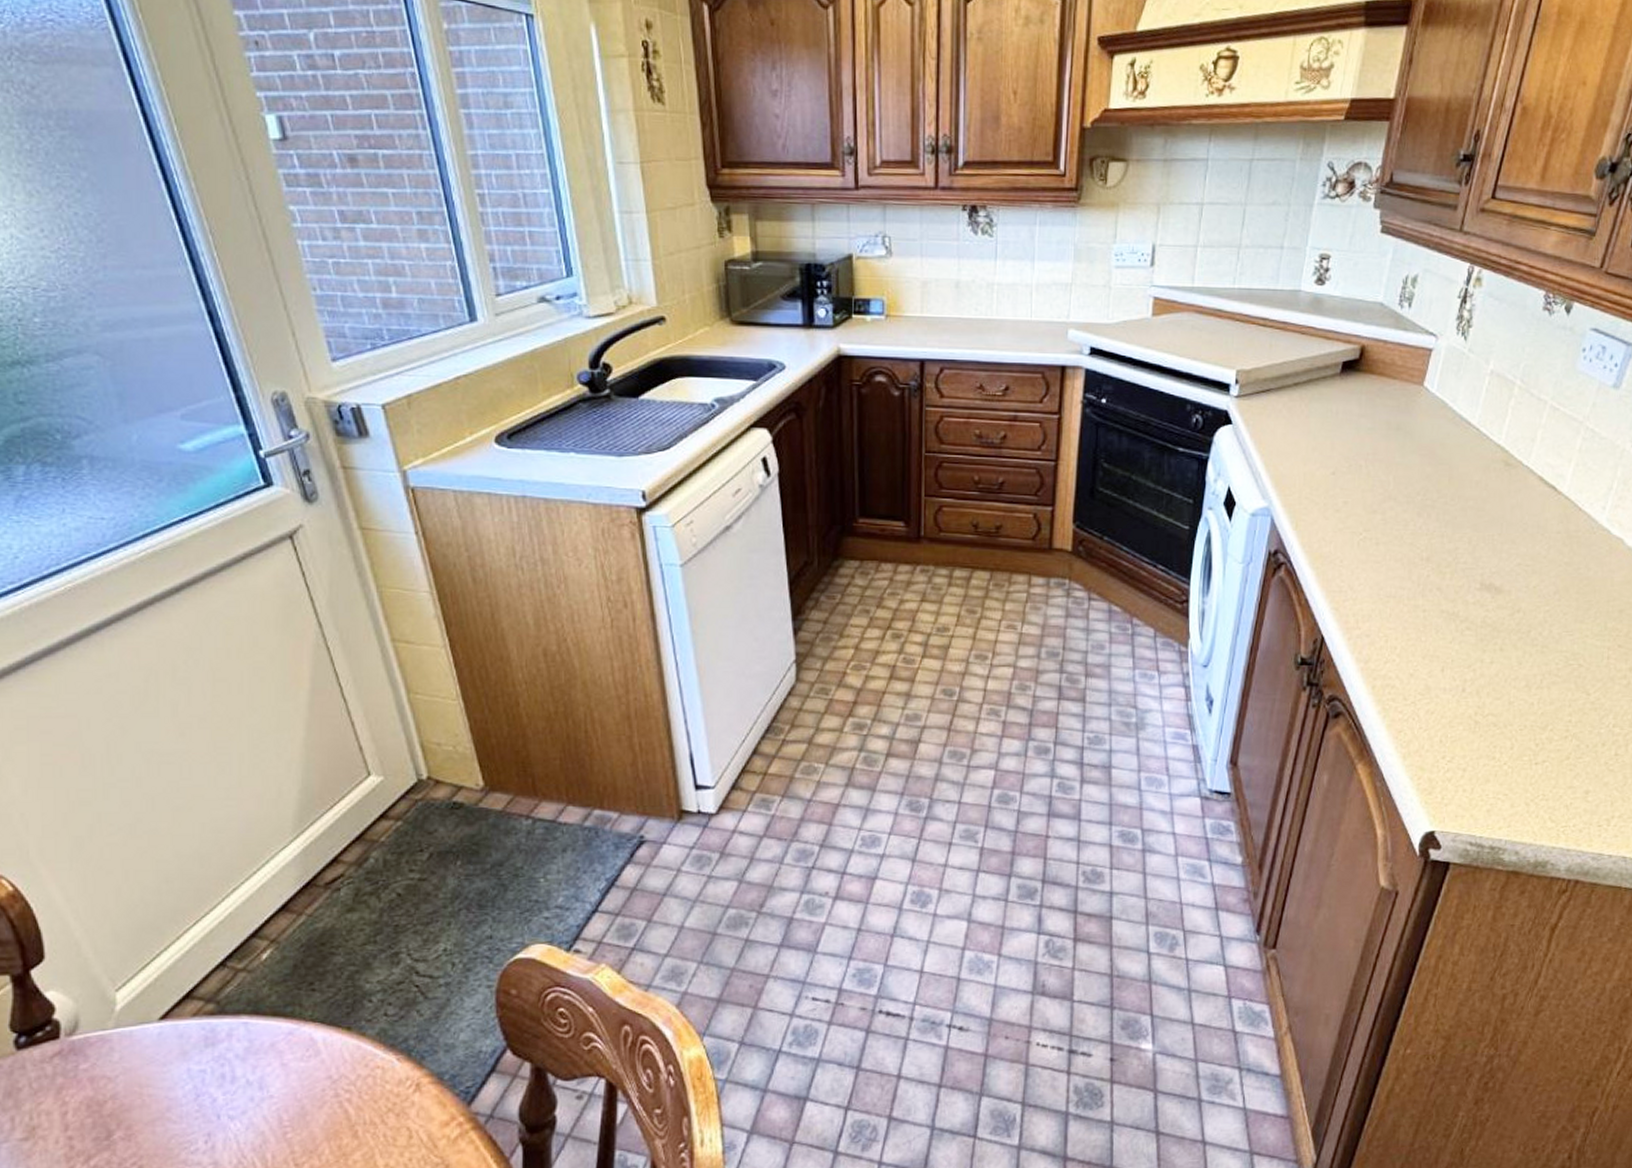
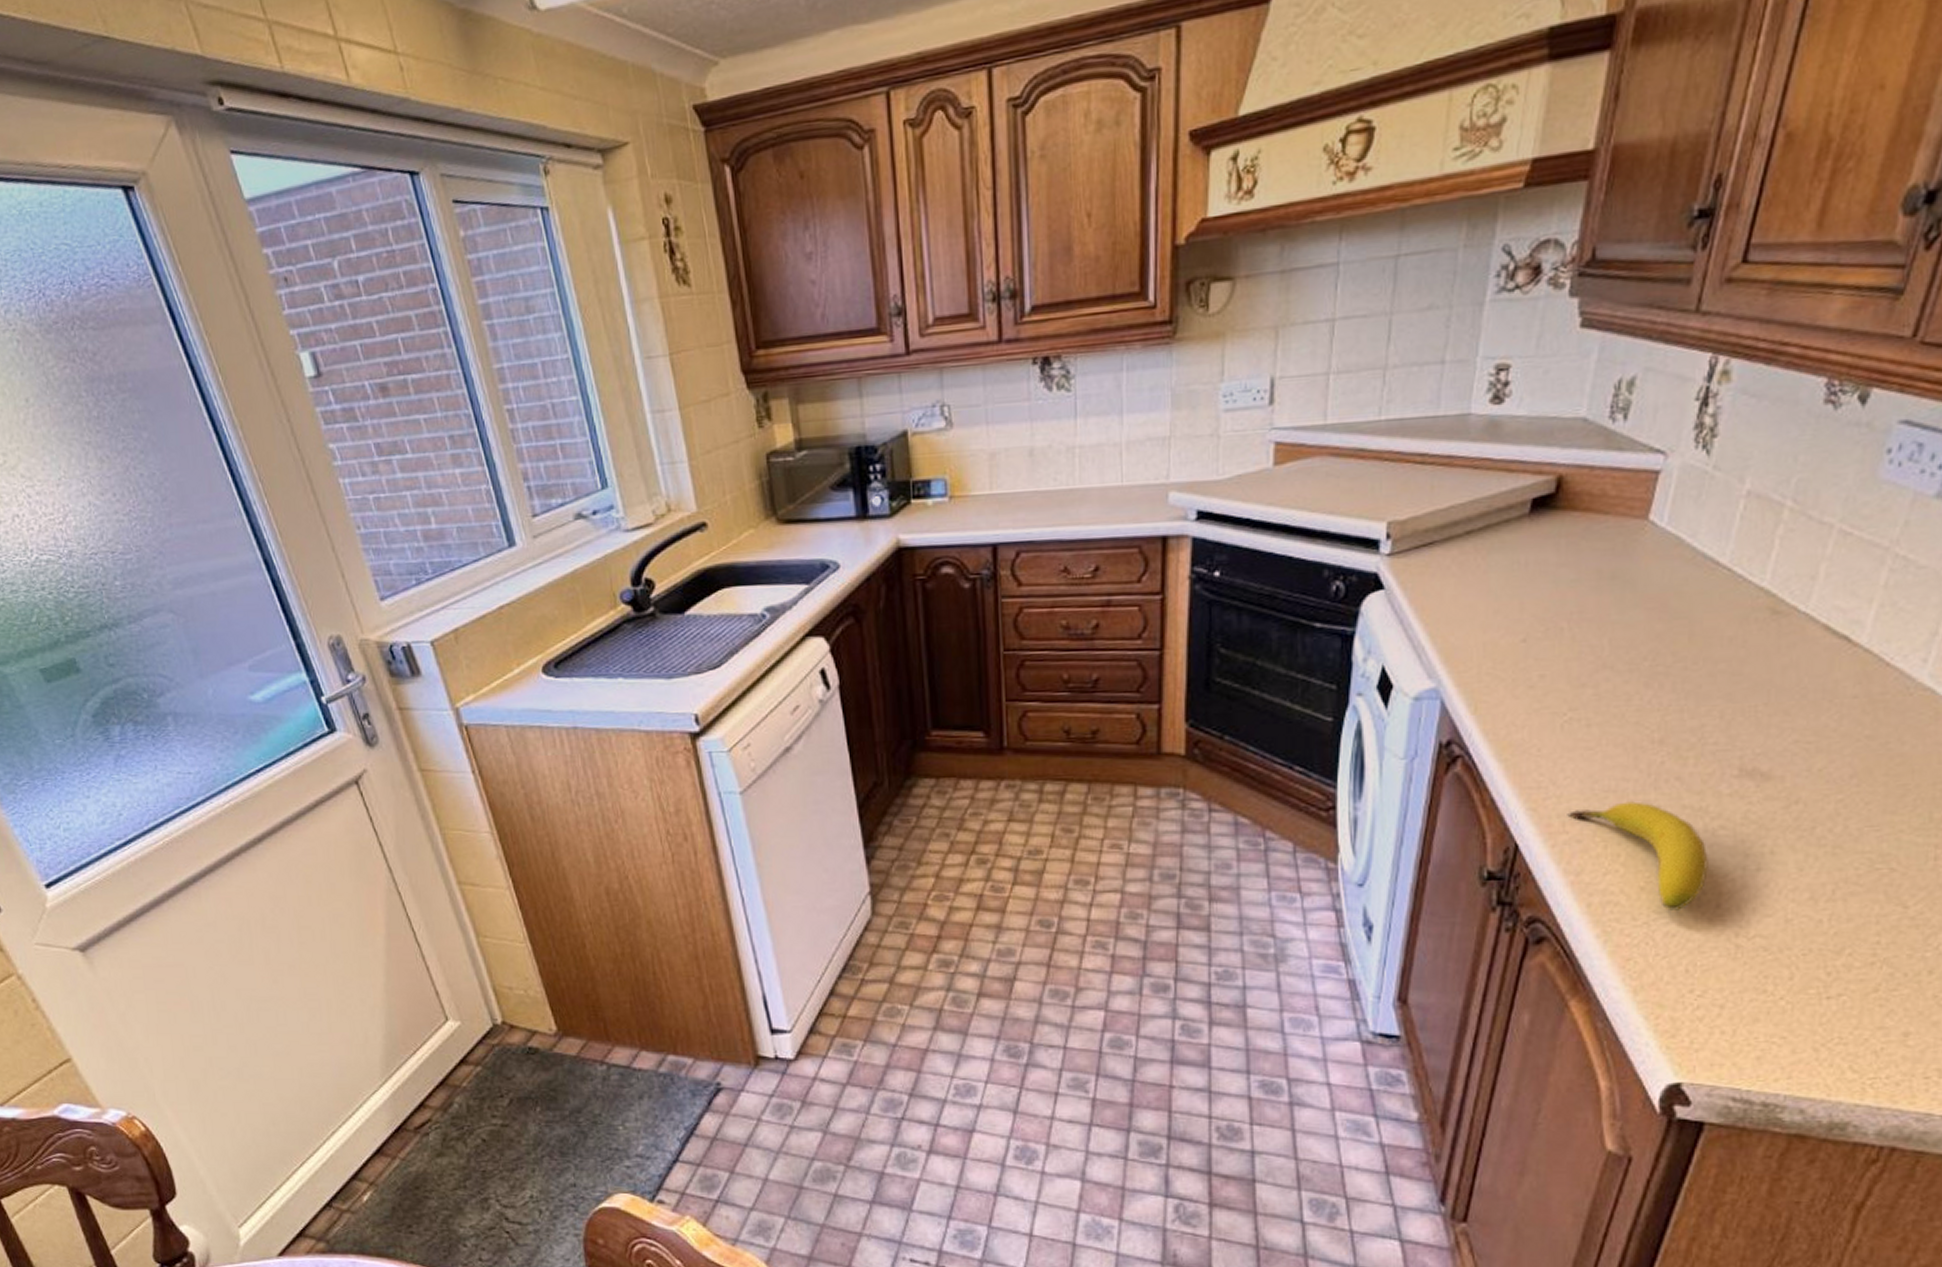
fruit: none [1360,605,1458,693] -> present [1567,801,1708,911]

